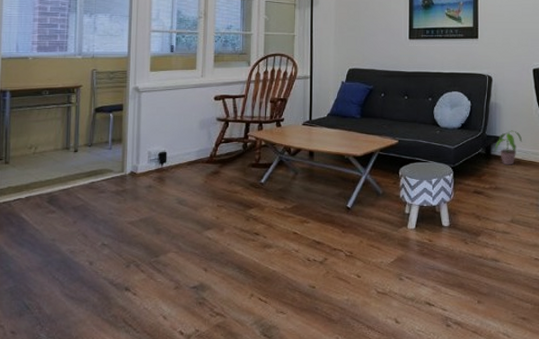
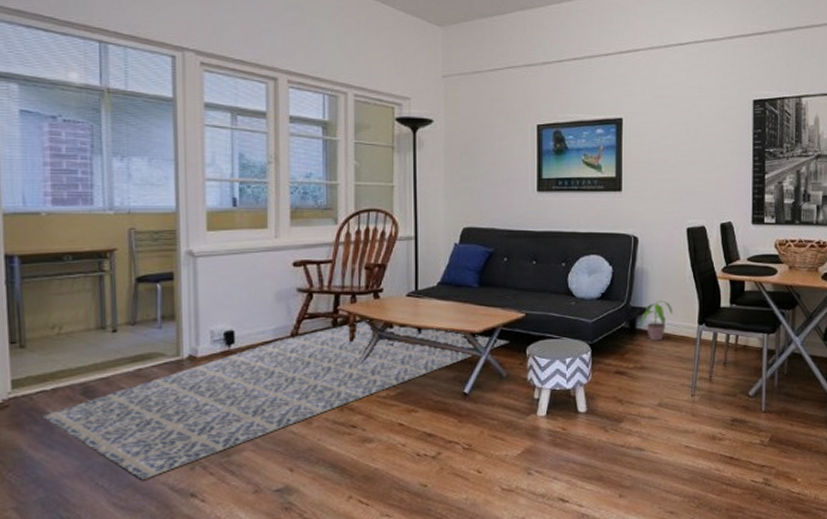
area rug: none [16,144,385,275] -> present [41,320,509,481]

